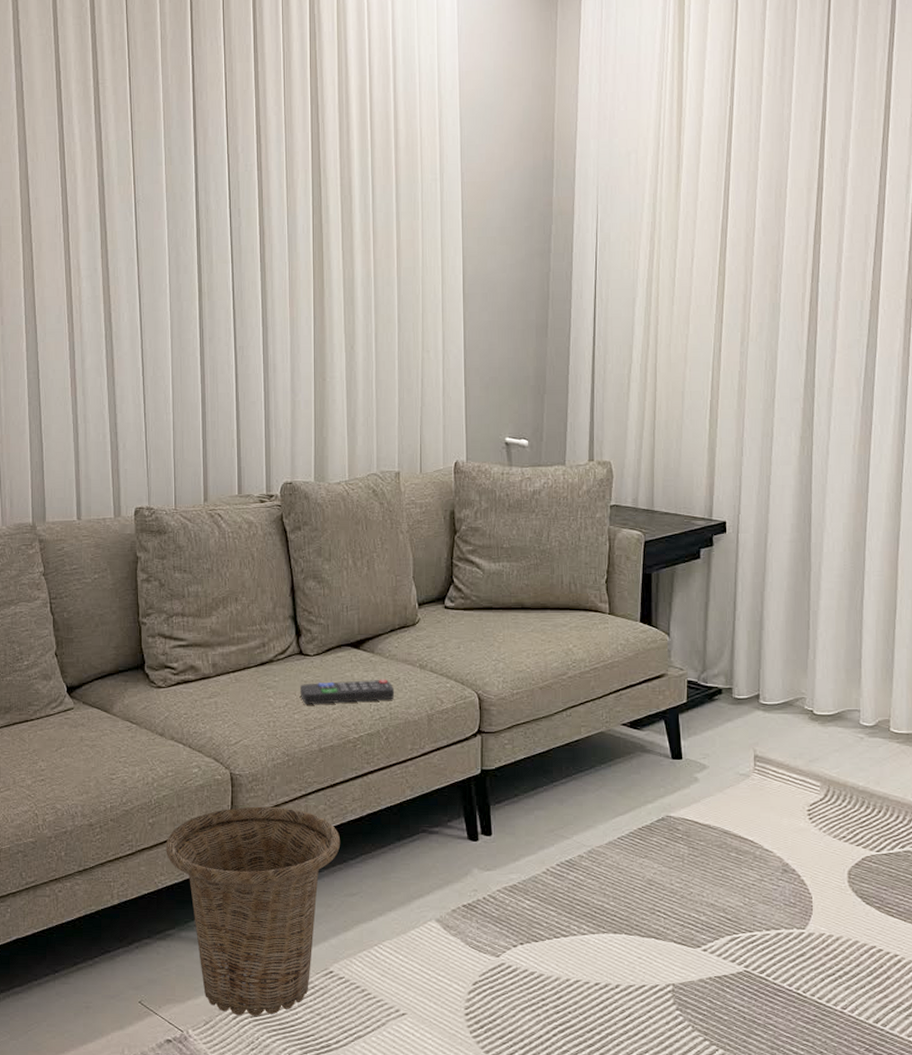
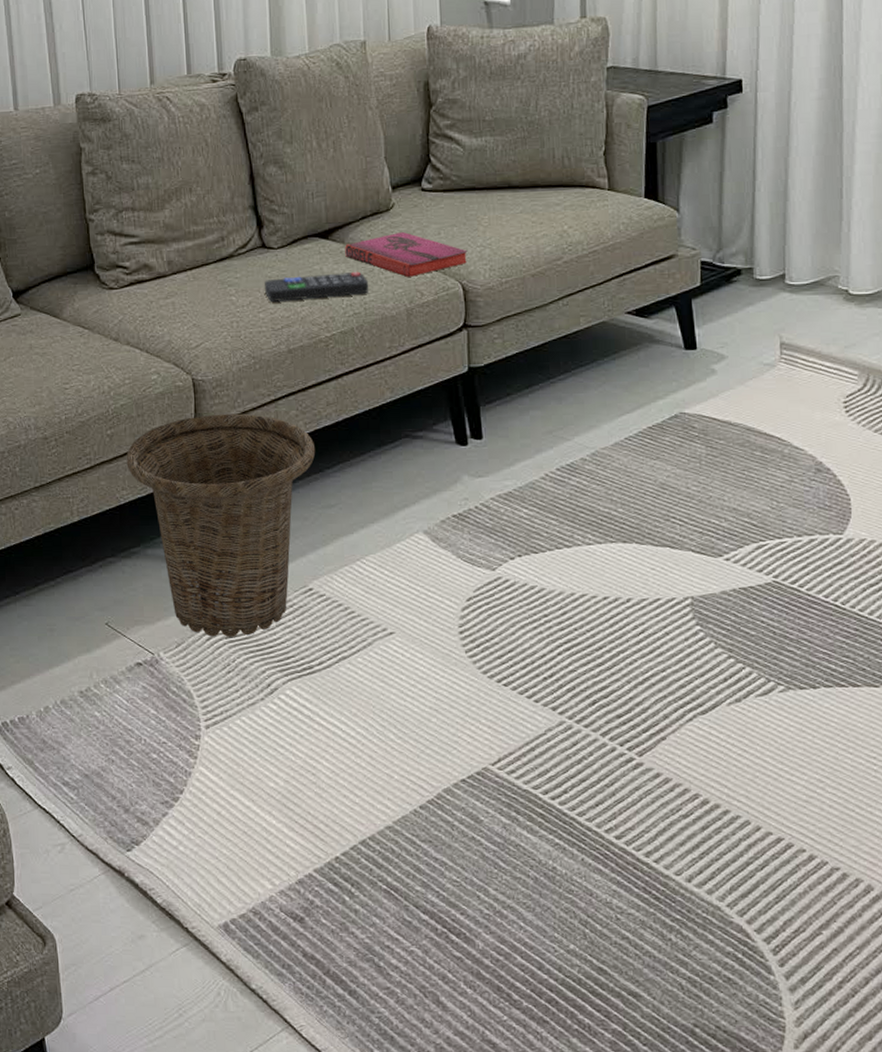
hardback book: none [374,645,484,686] -> present [345,232,468,277]

